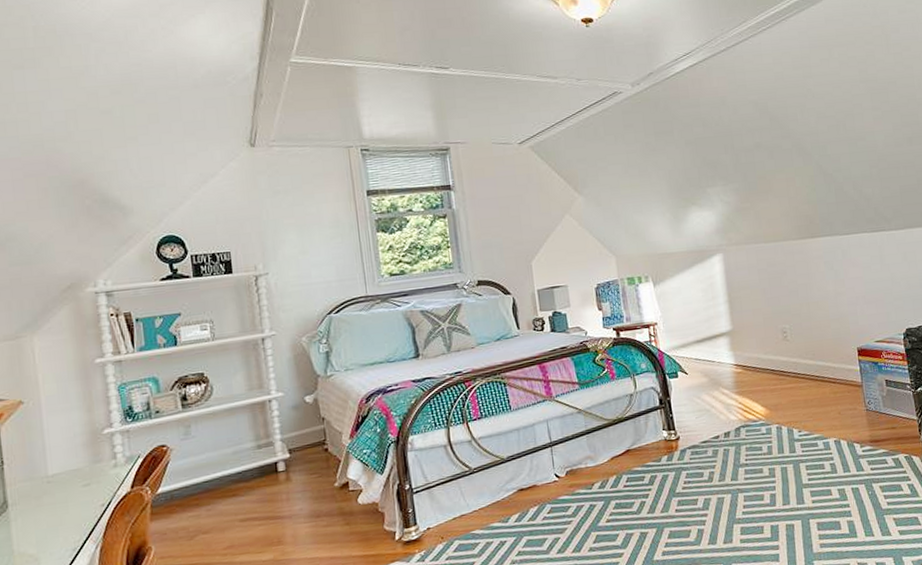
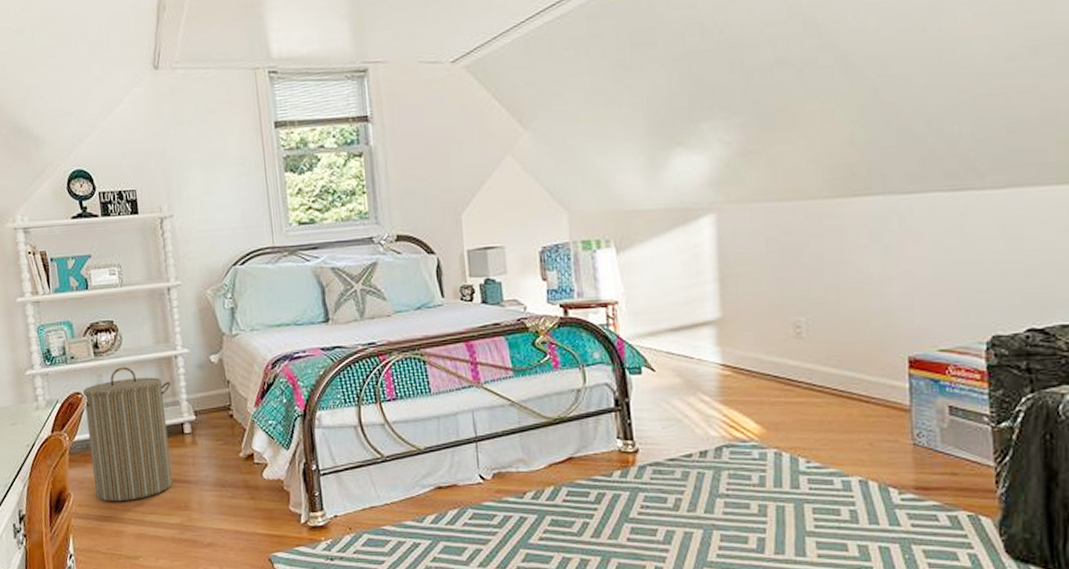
laundry hamper: none [168,415,265,550] -> present [82,367,173,502]

